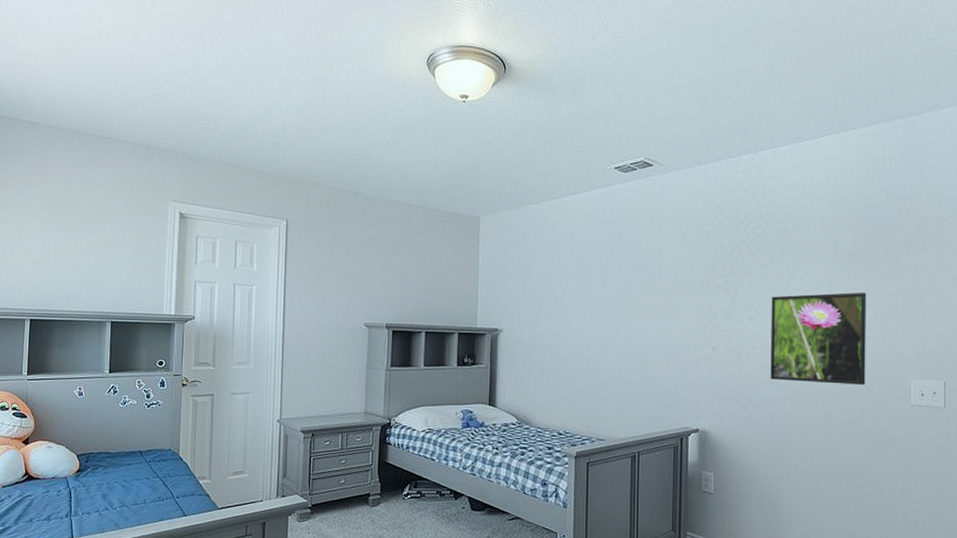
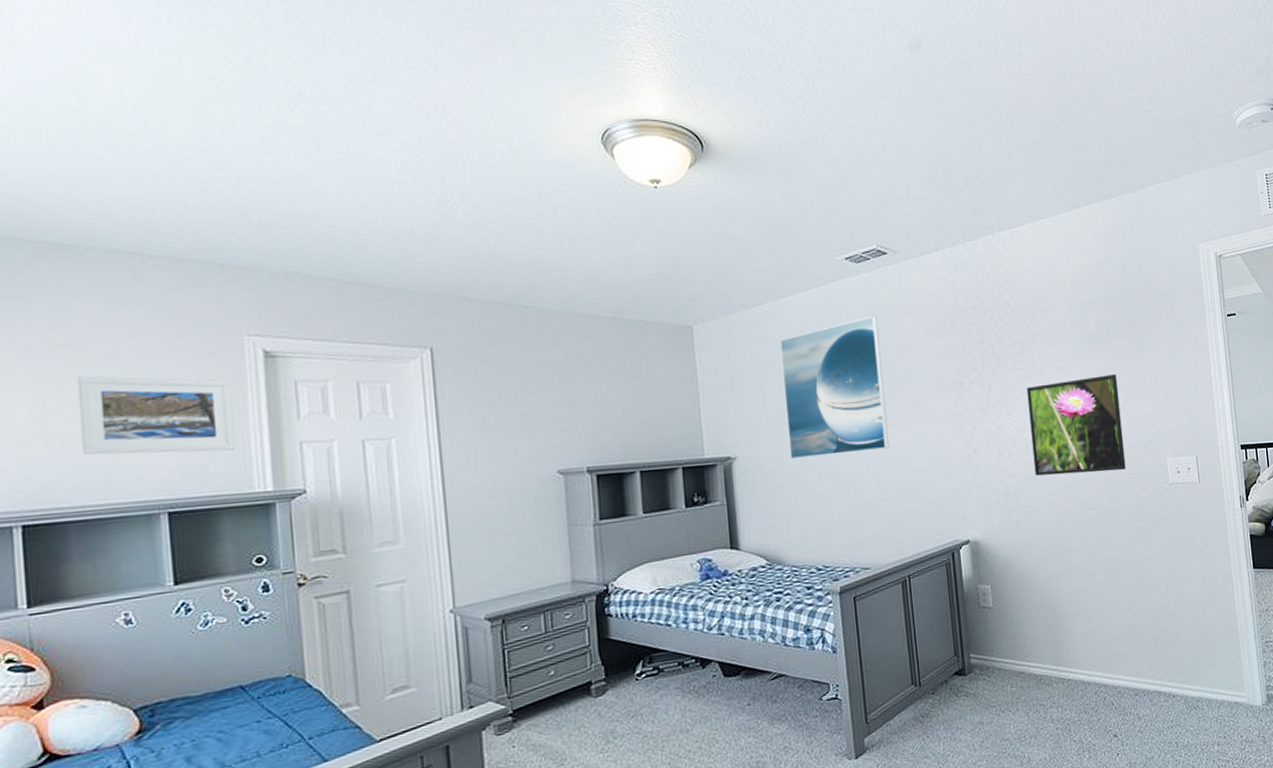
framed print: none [67,221,158,282] -> present [76,375,236,455]
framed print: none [547,220,637,338] -> present [779,316,889,460]

